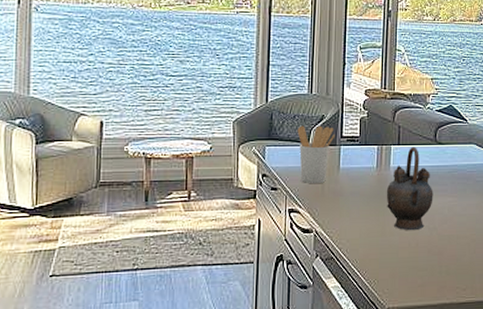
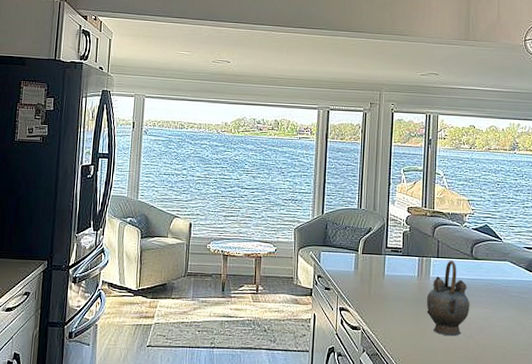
utensil holder: present [297,125,336,184] -> none [348,235,381,287]

